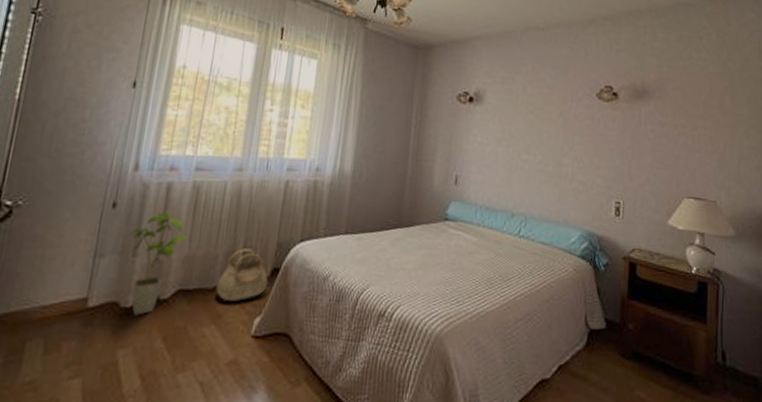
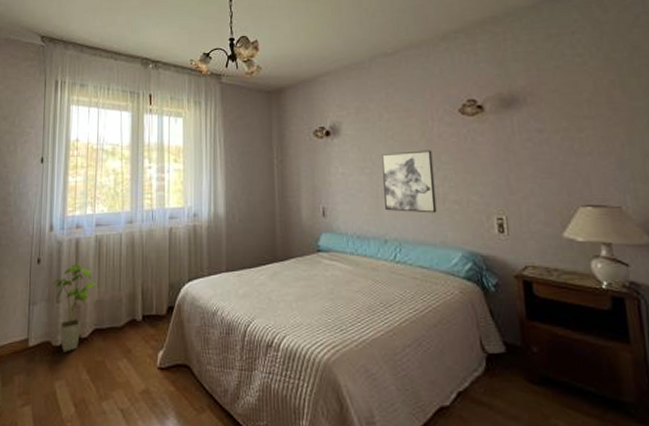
basket: present [216,248,269,302] -> none [124,291,166,338]
wall art: none [517,127,567,192] -> present [382,150,437,213]

